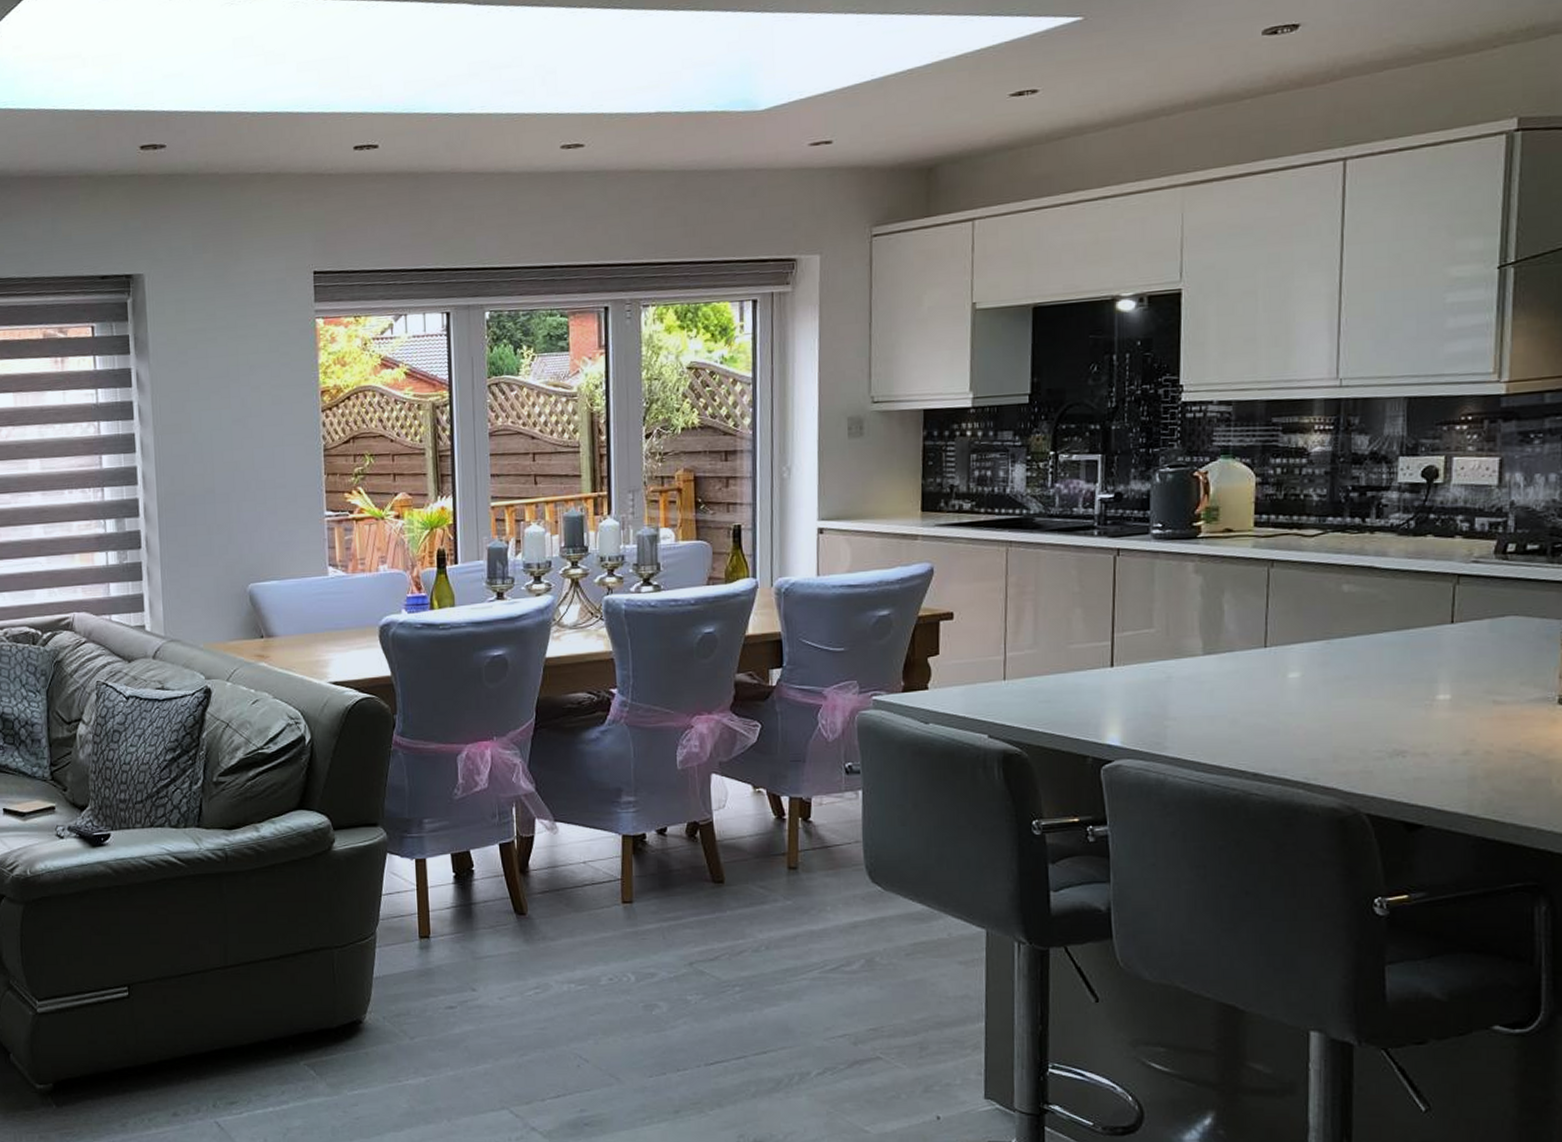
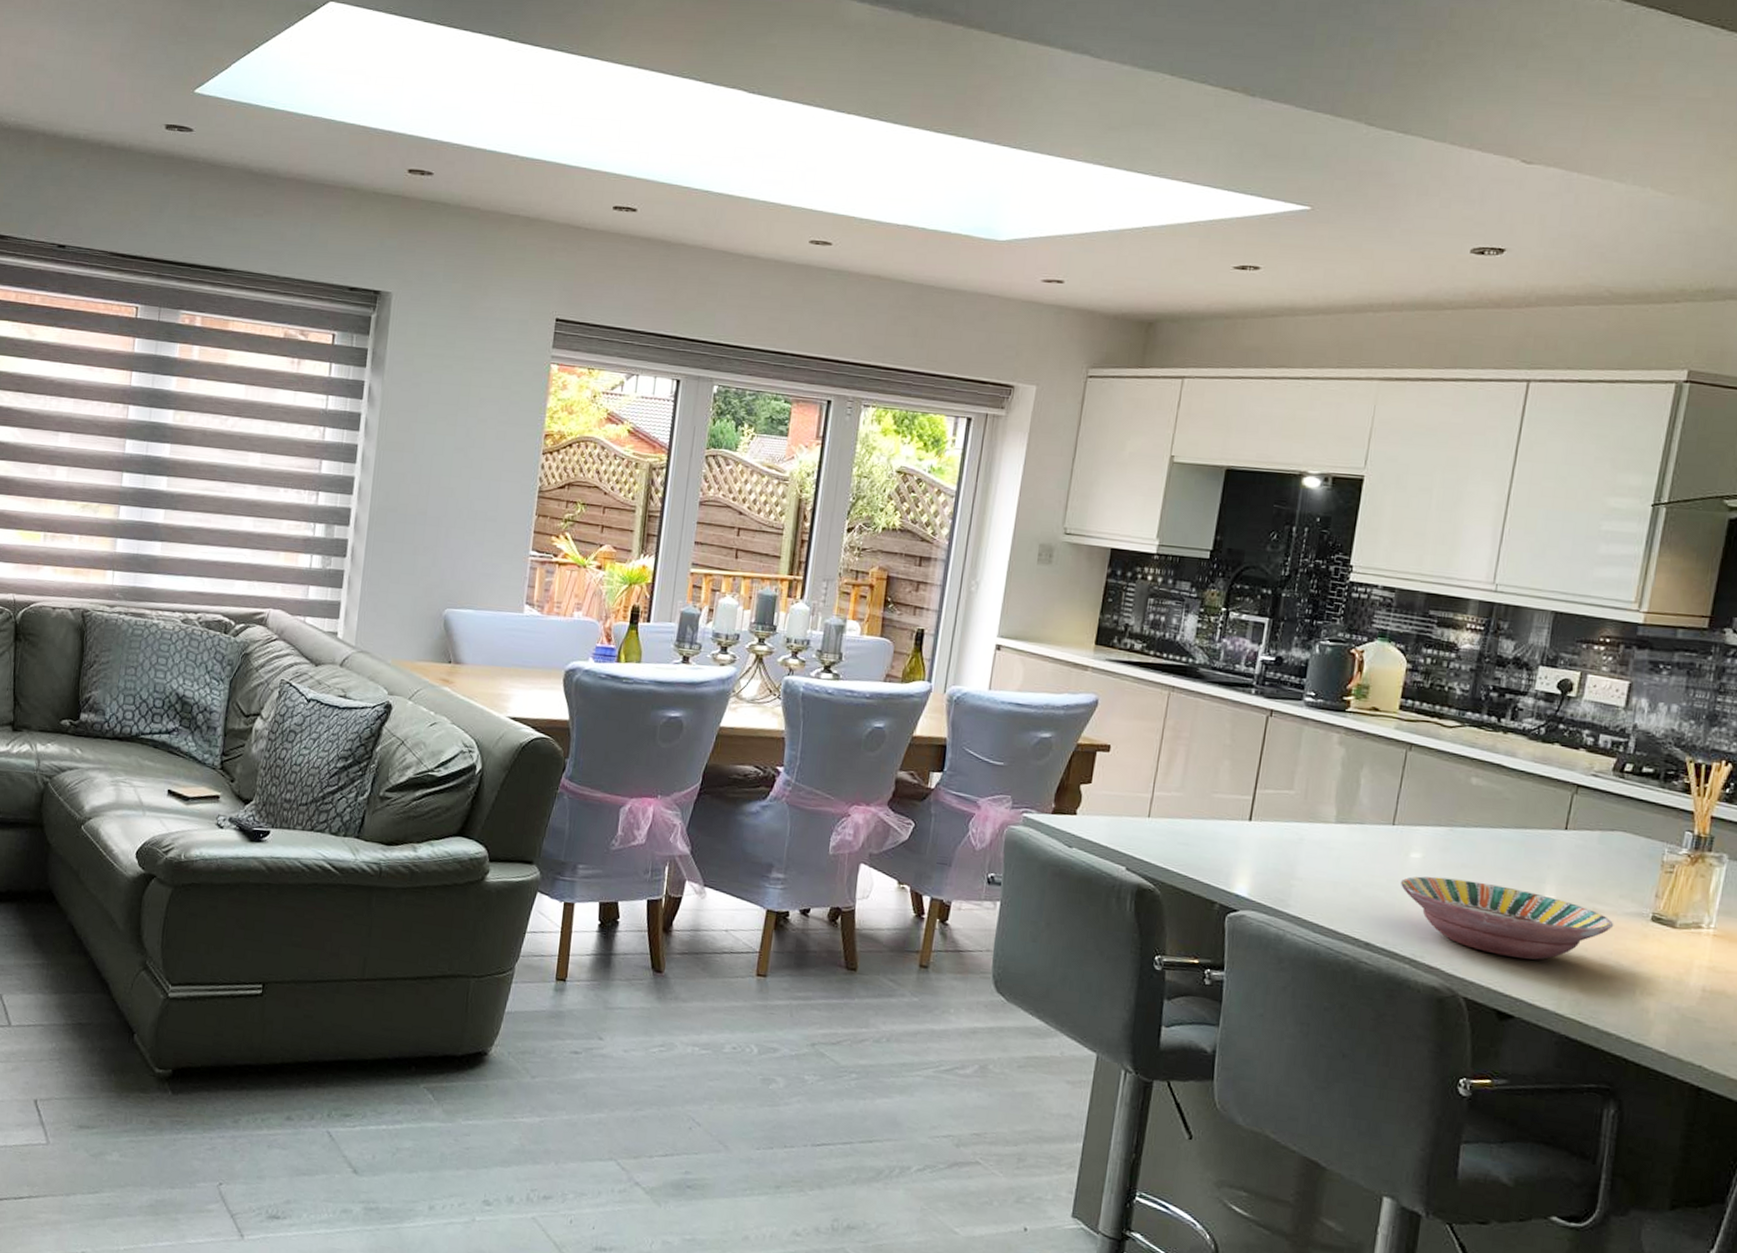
serving bowl: none [1281,692,1519,765] -> present [1400,876,1614,960]

